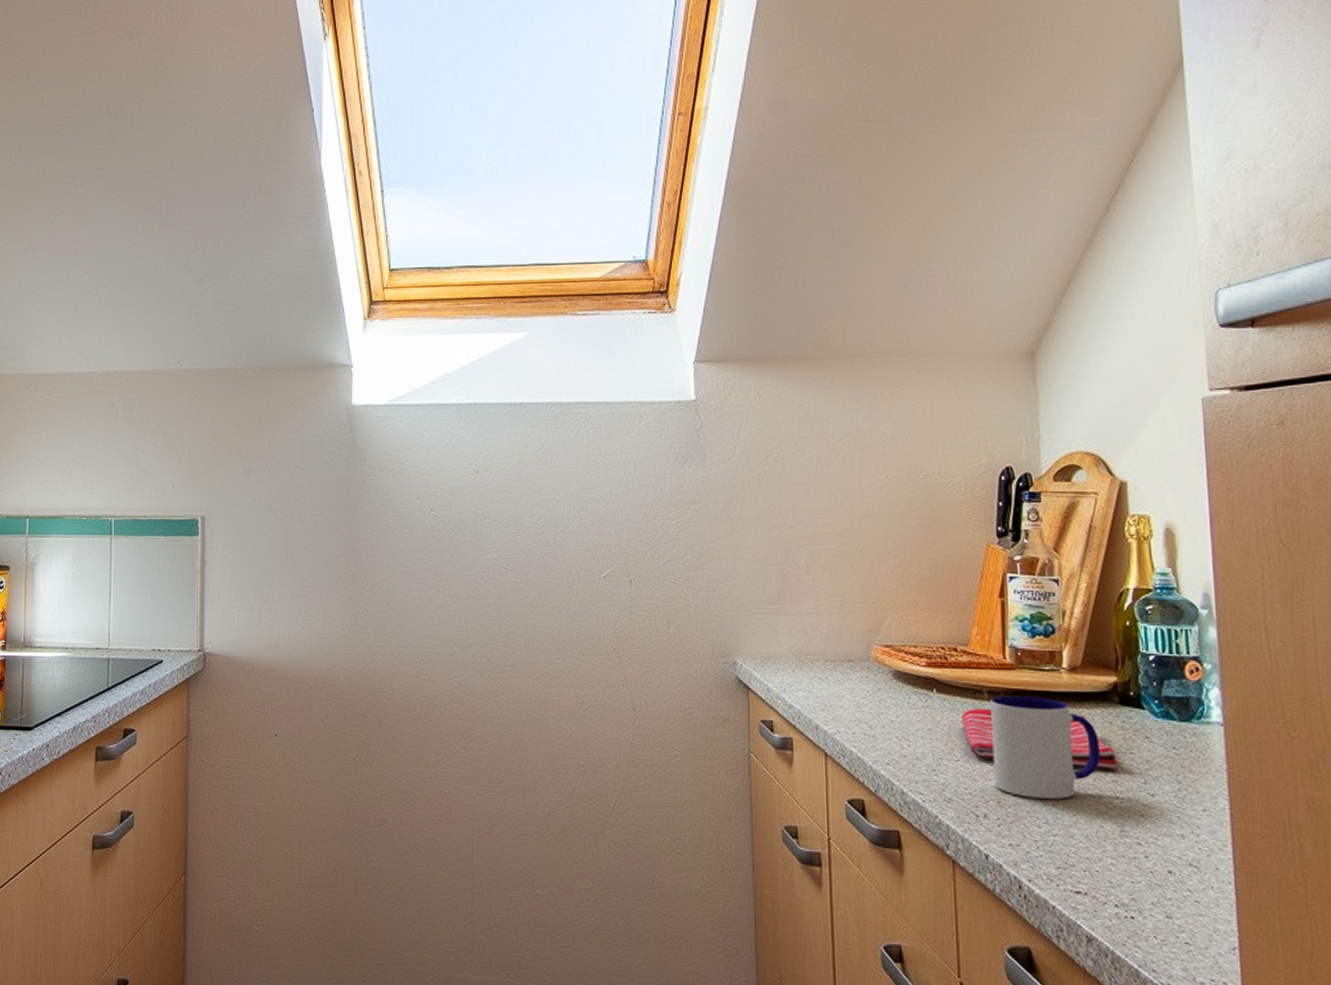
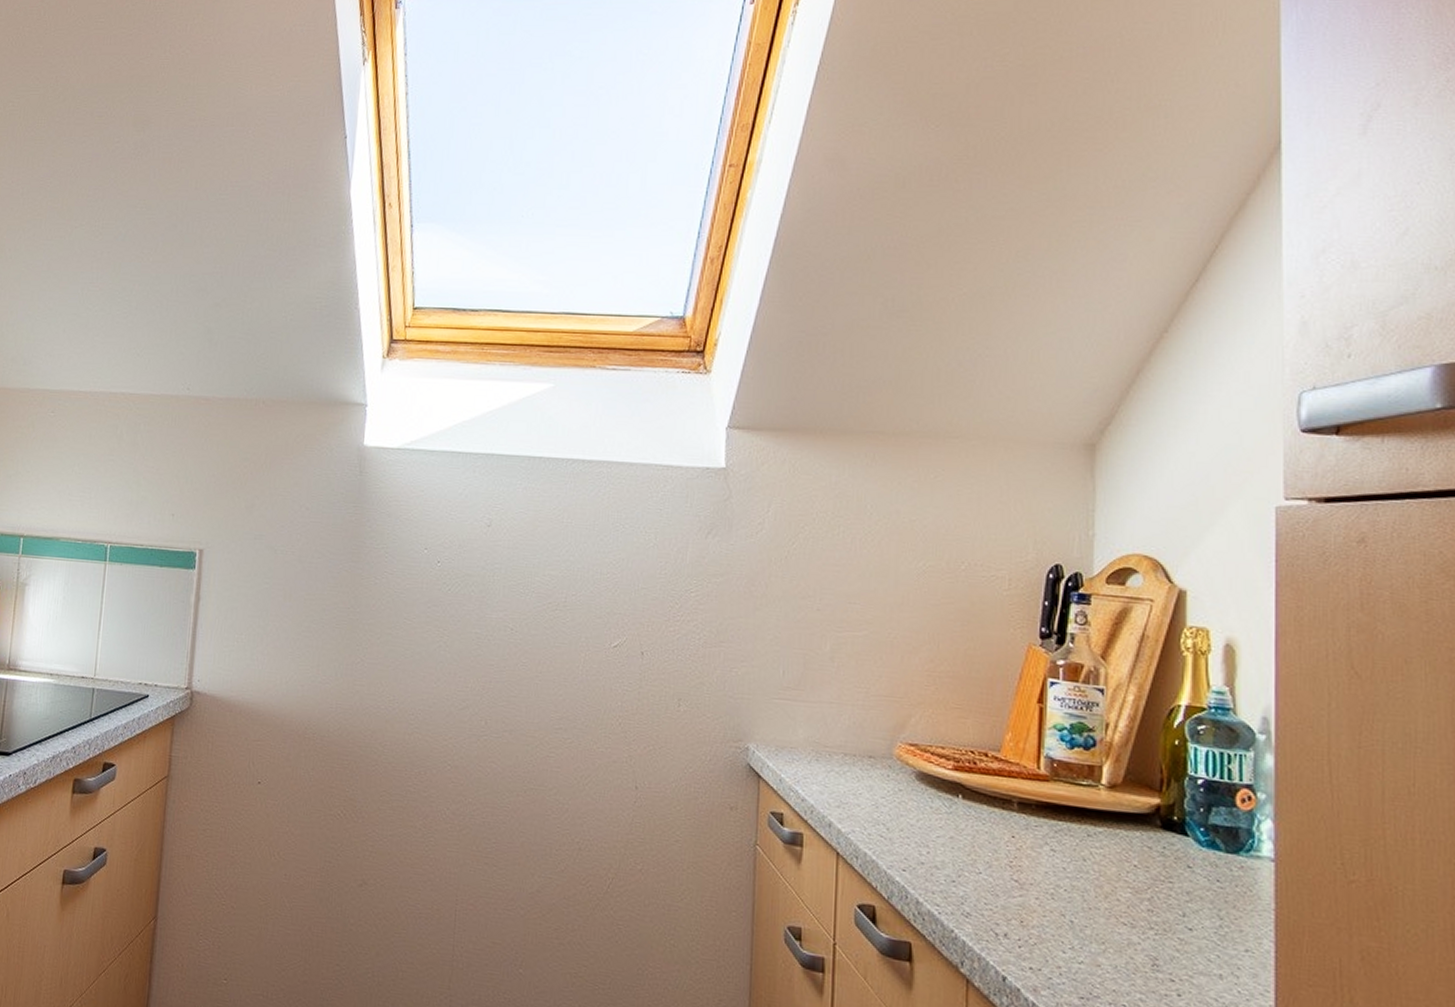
dish towel: present [962,708,1118,769] -> none [987,819,1155,898]
mug: present [990,696,1100,799] -> none [1018,808,1136,925]

